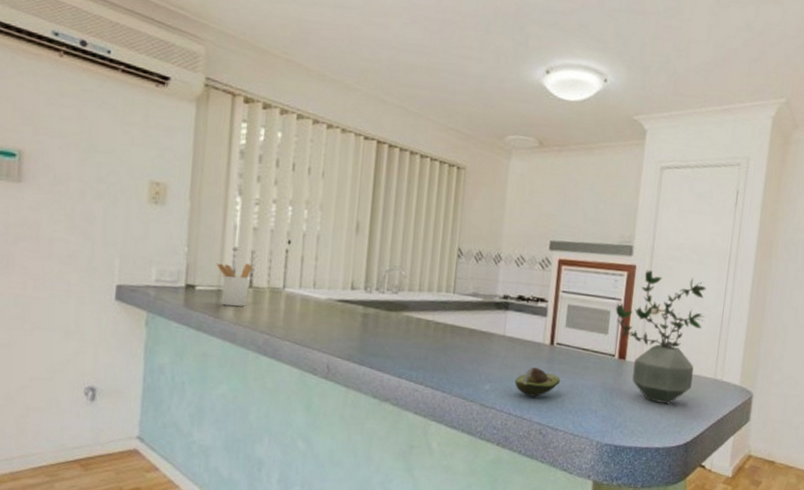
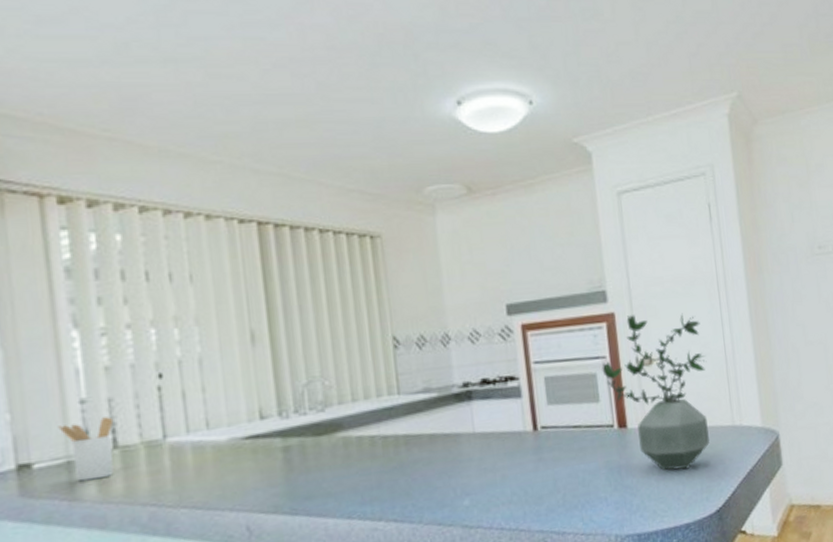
fruit: present [514,367,561,397] -> none [499,463,556,501]

